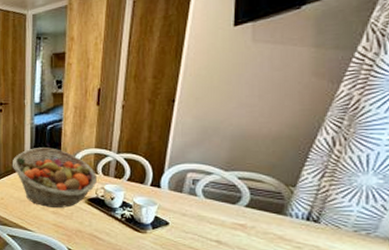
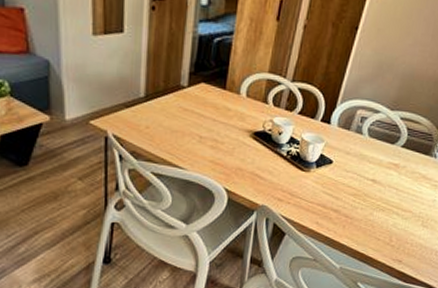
fruit basket: present [13,148,98,208] -> none [164,64,267,142]

